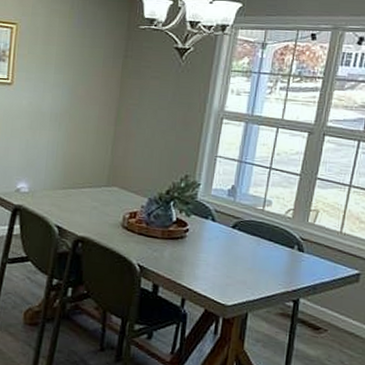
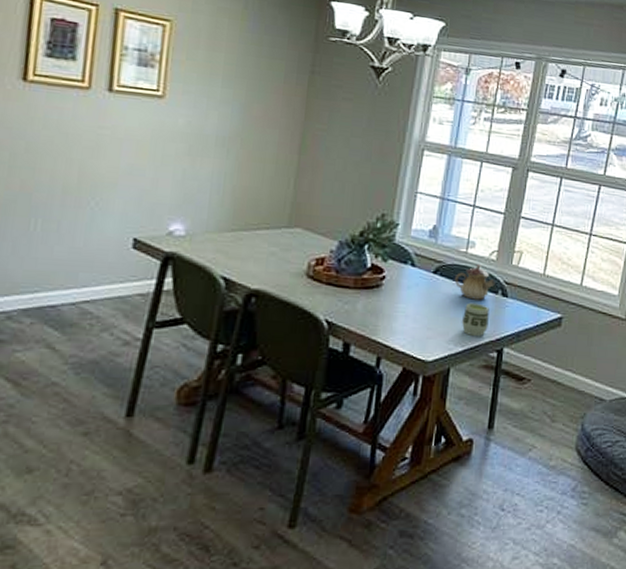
teapot: none [252,220,291,254] -> present [454,263,495,300]
cup: none [258,255,286,287] -> present [461,302,489,337]

